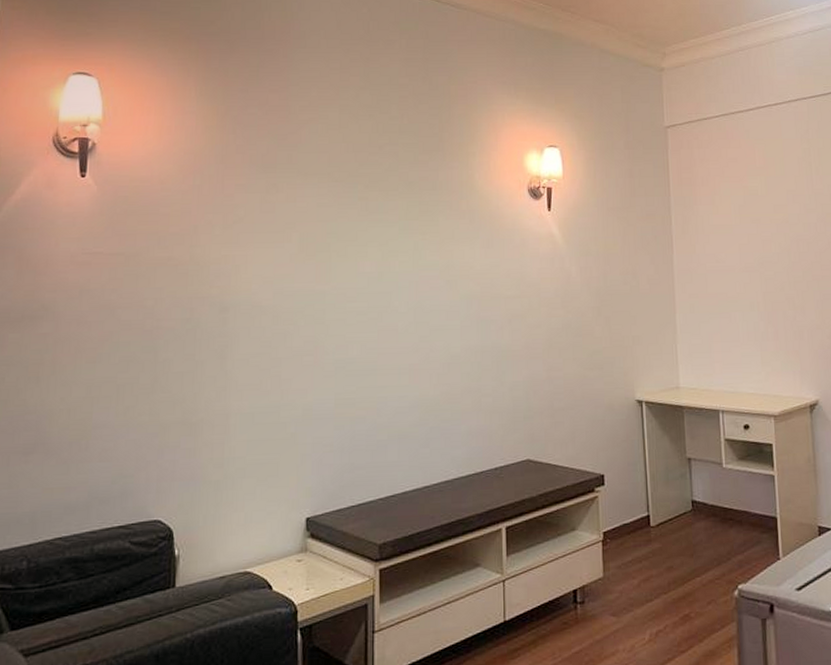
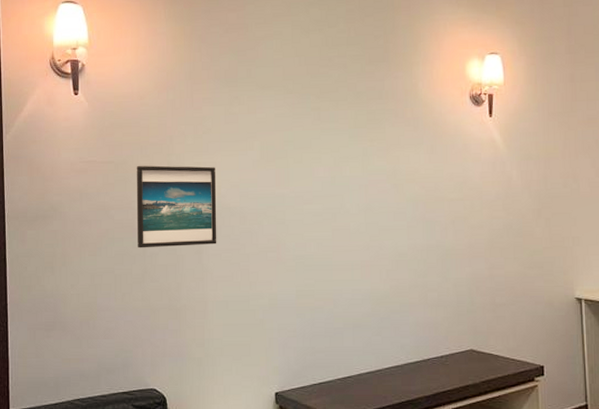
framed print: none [148,258,247,354] -> present [136,165,217,248]

